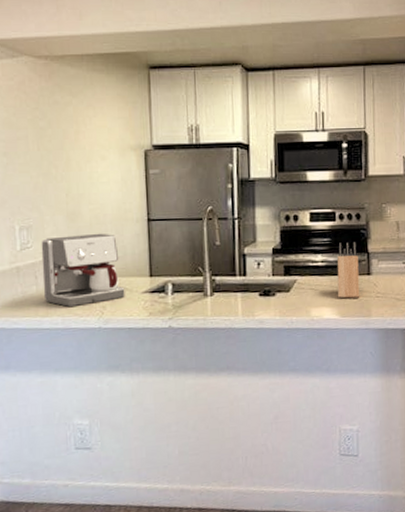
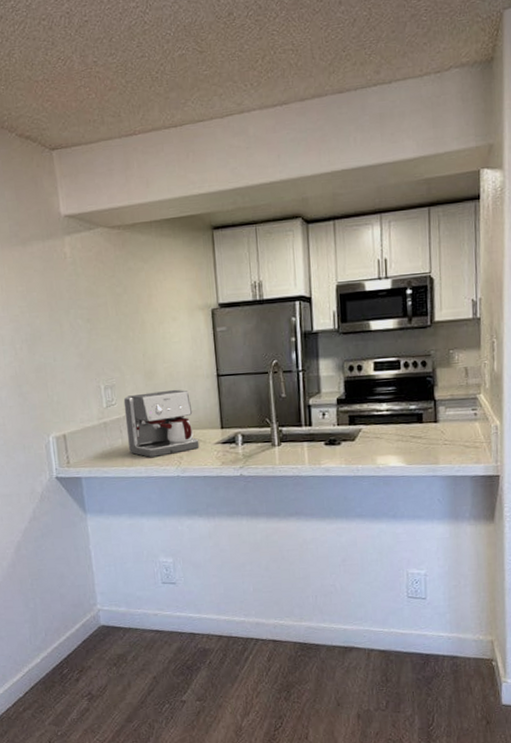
knife block: present [337,242,360,299] -> none [402,389,427,447]

